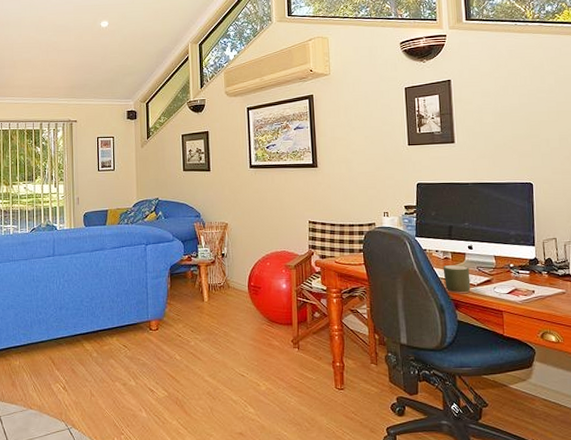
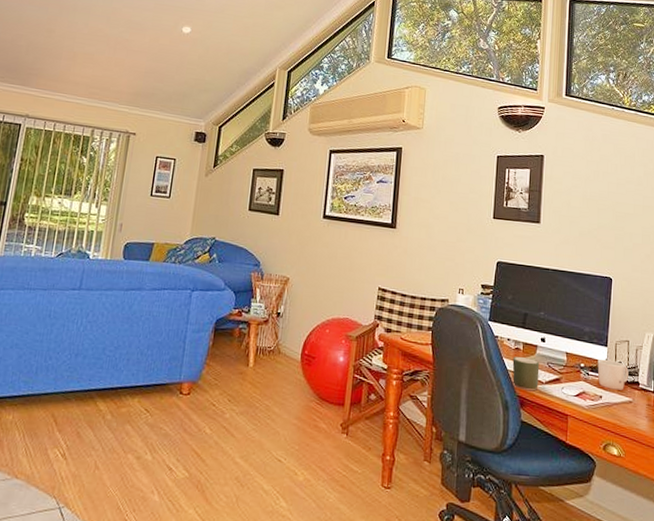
mug: none [526,257,559,284] -> present [597,358,629,391]

